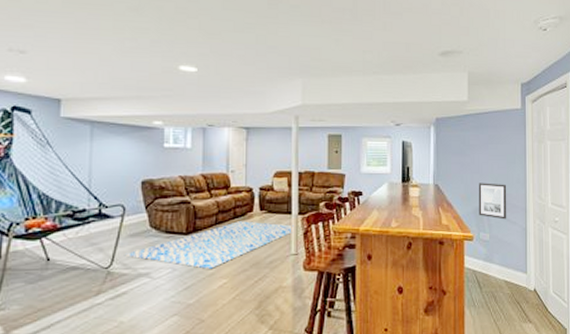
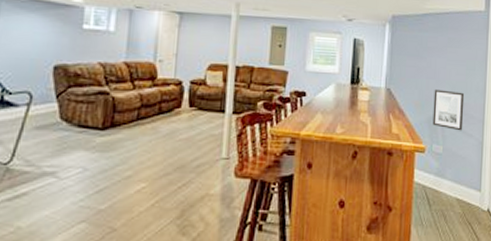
rug: present [124,221,294,269] -> none [27,118,227,170]

